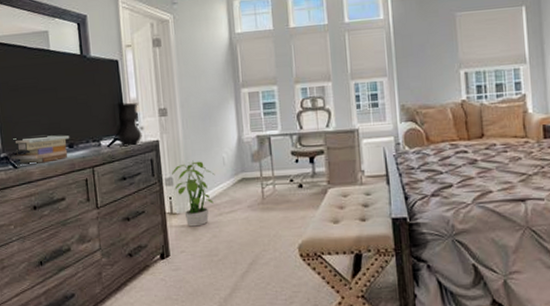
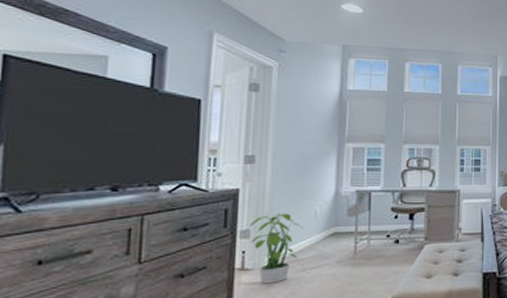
books: present [11,135,70,164] -> none [14,174,115,208]
vase: present [117,102,142,147] -> none [184,145,221,194]

